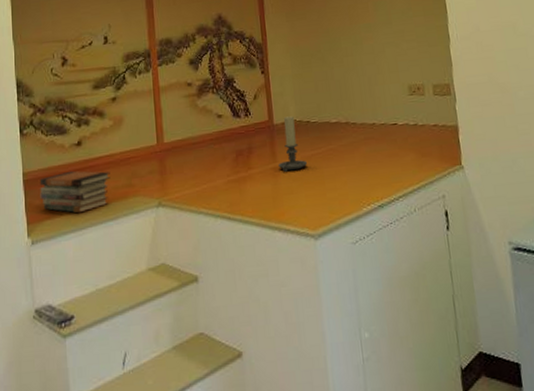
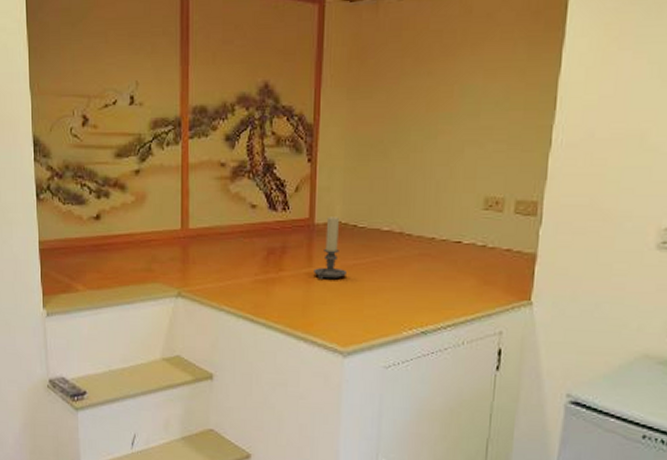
book stack: present [39,170,111,214] -> none [56,245,129,292]

